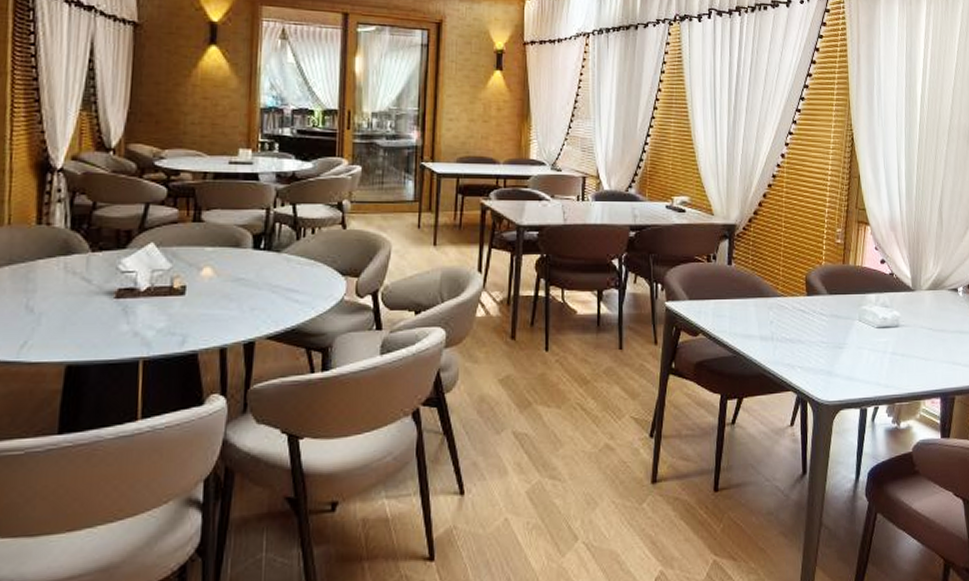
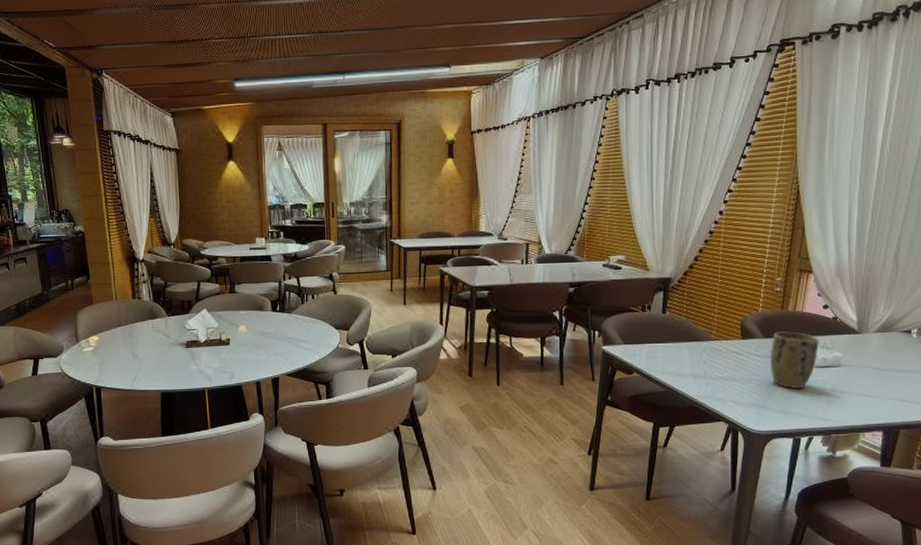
plant pot: none [835,288,879,352] -> present [771,331,819,388]

